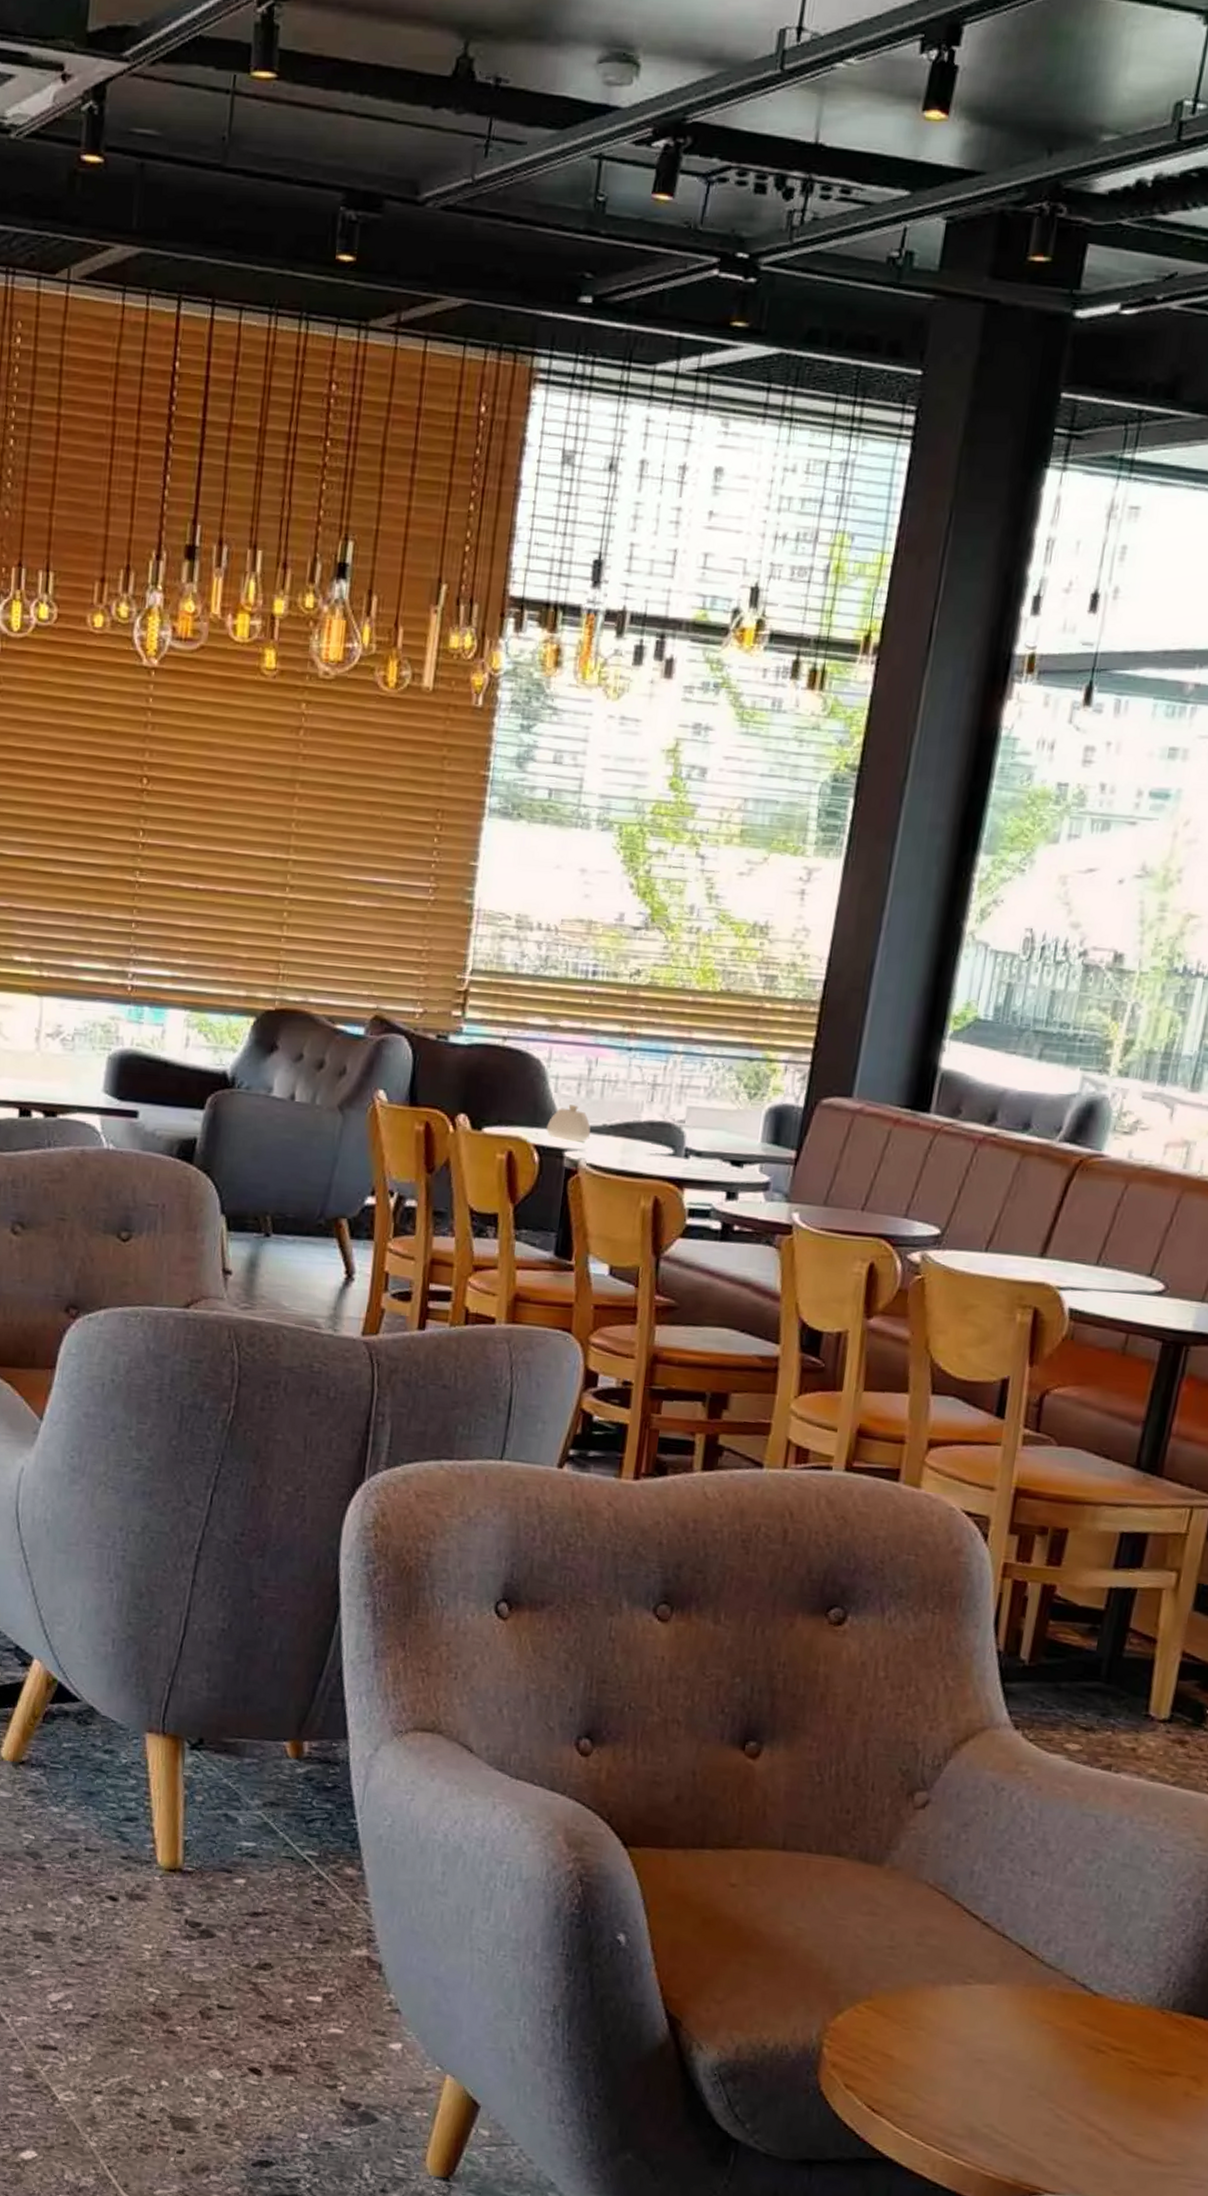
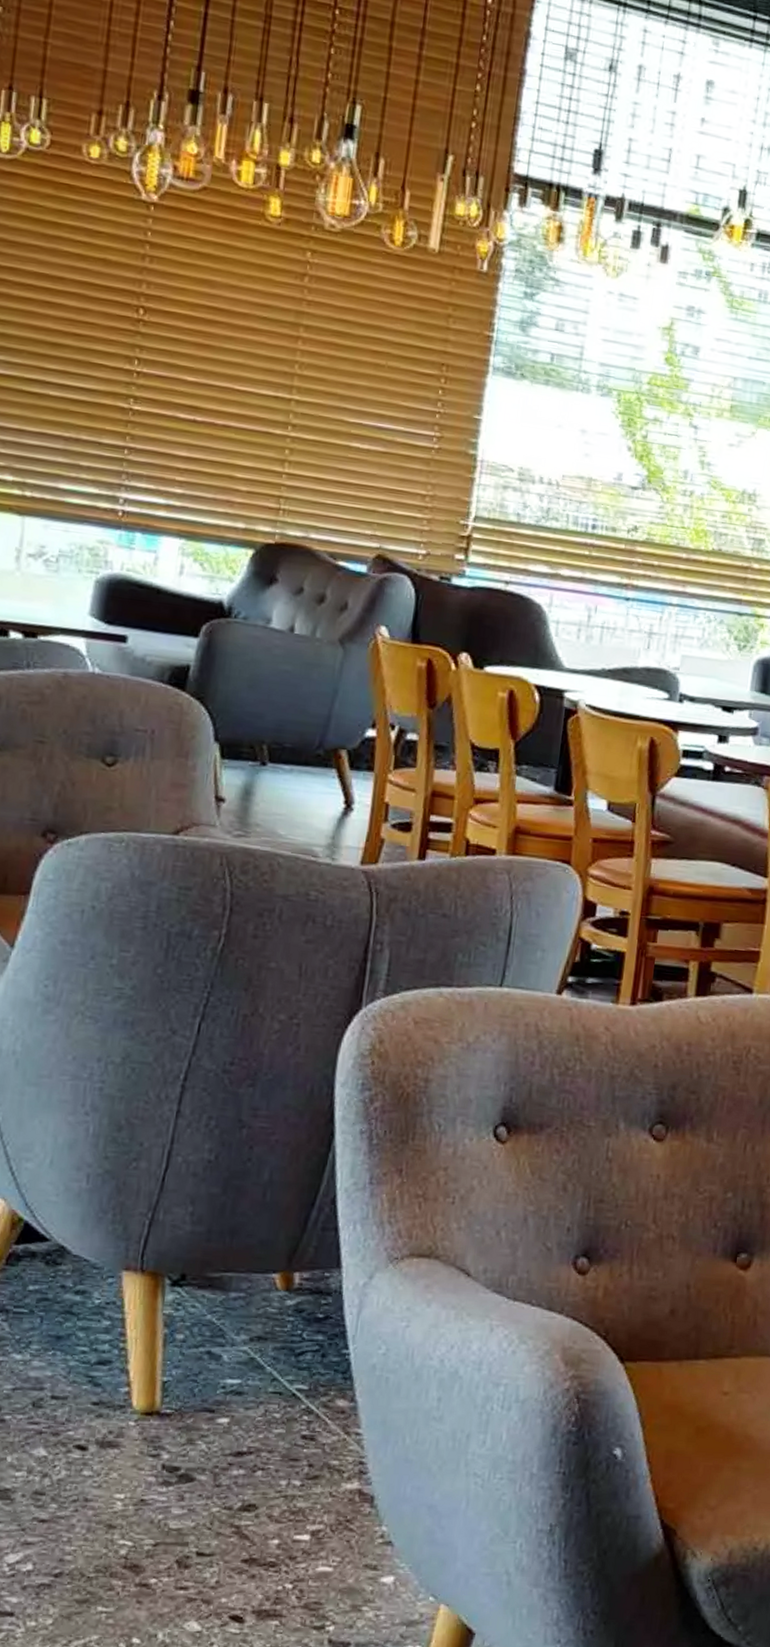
sugar bowl: present [546,1105,591,1142] -> none [547,648,590,685]

